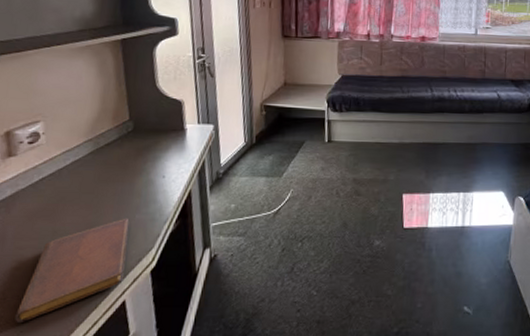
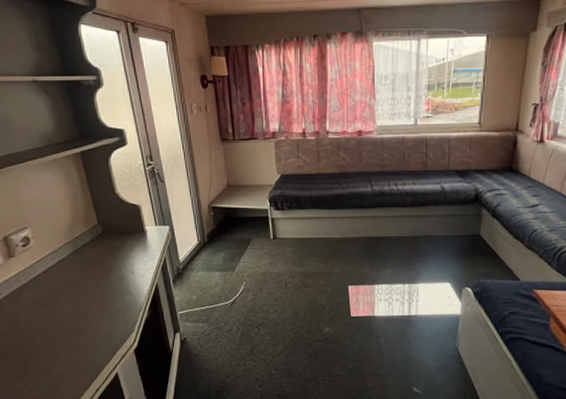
notebook: present [15,218,130,324] -> none [38,307,114,388]

